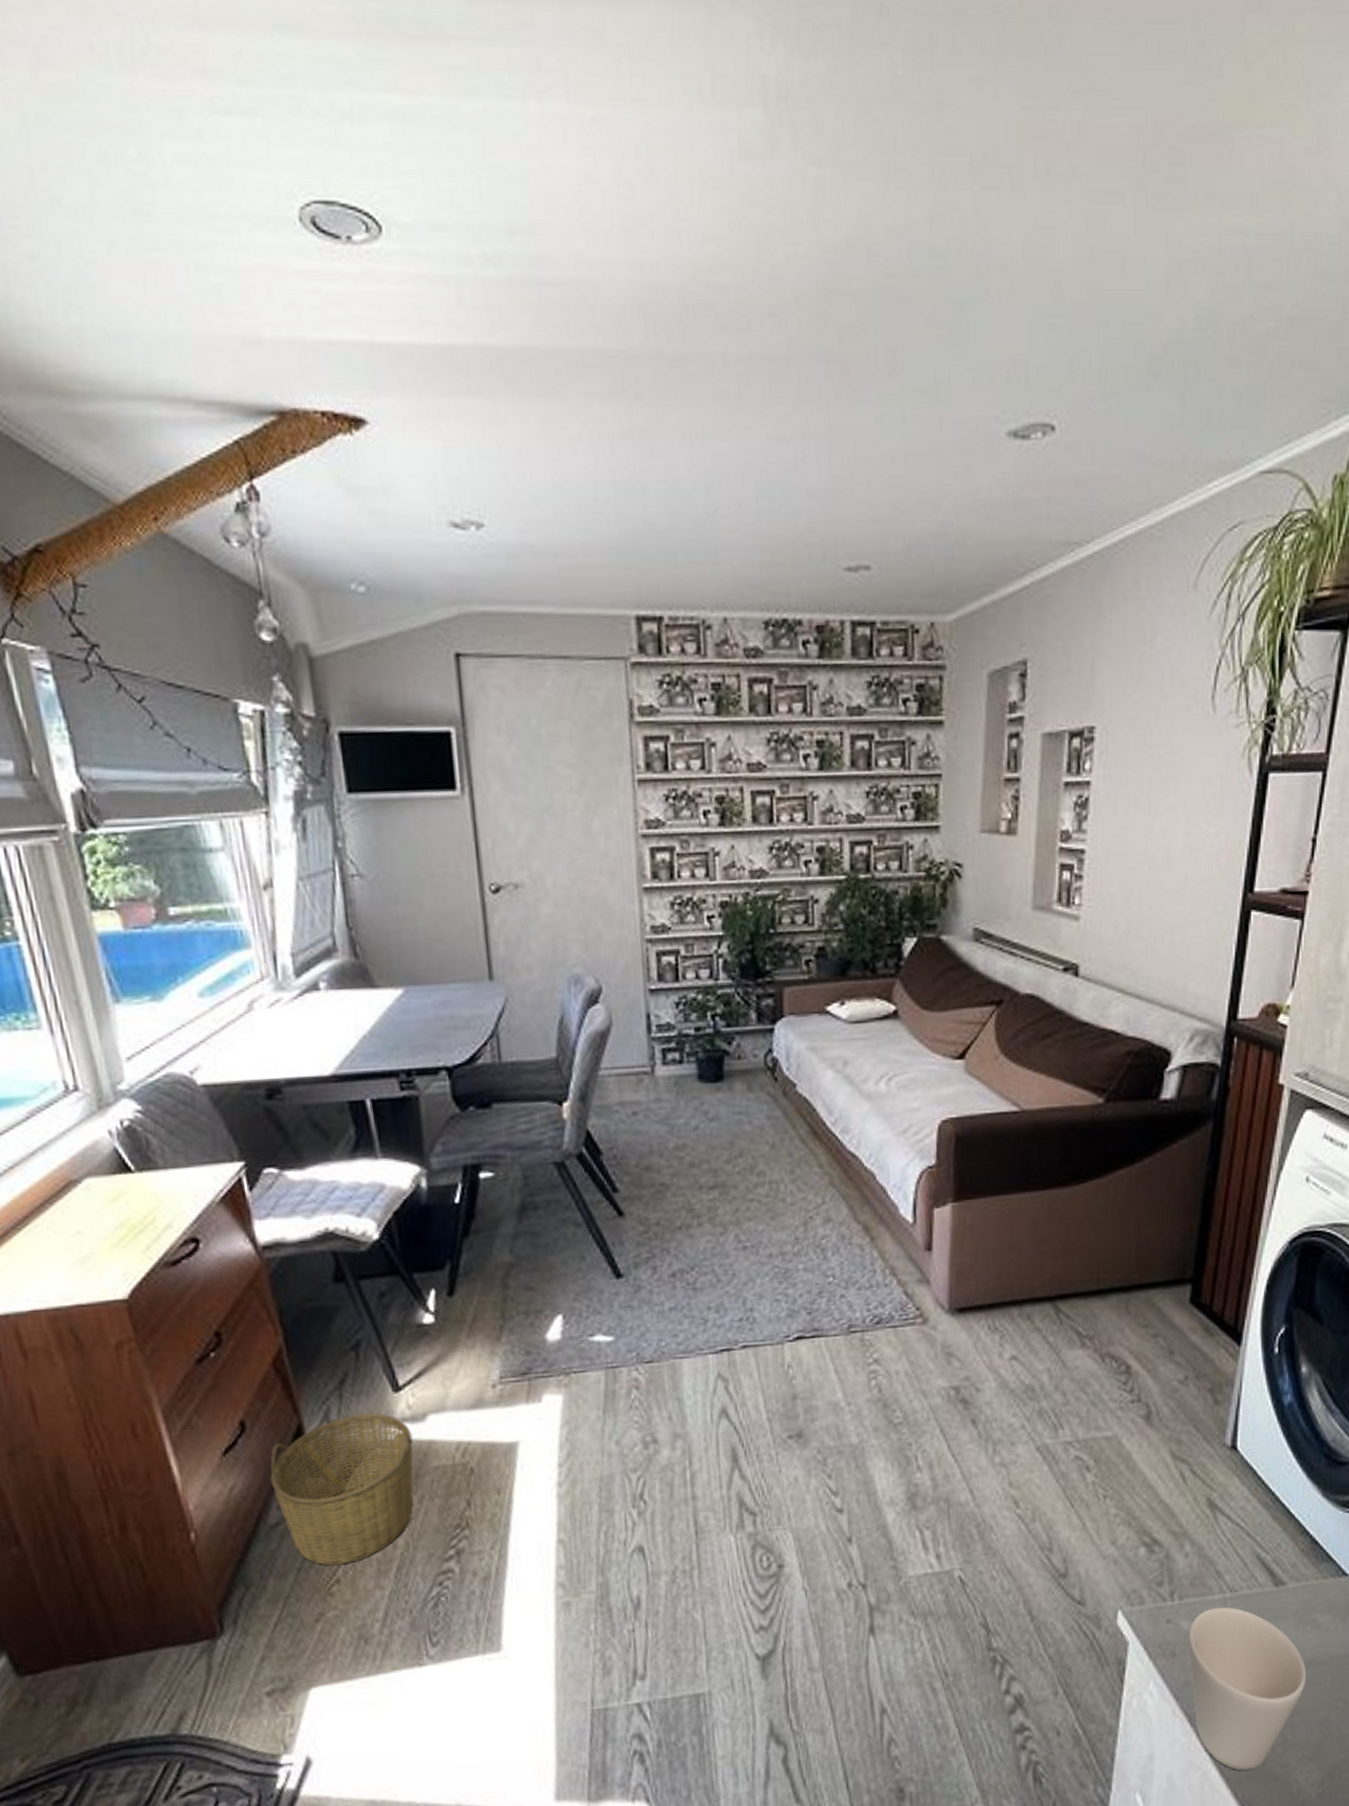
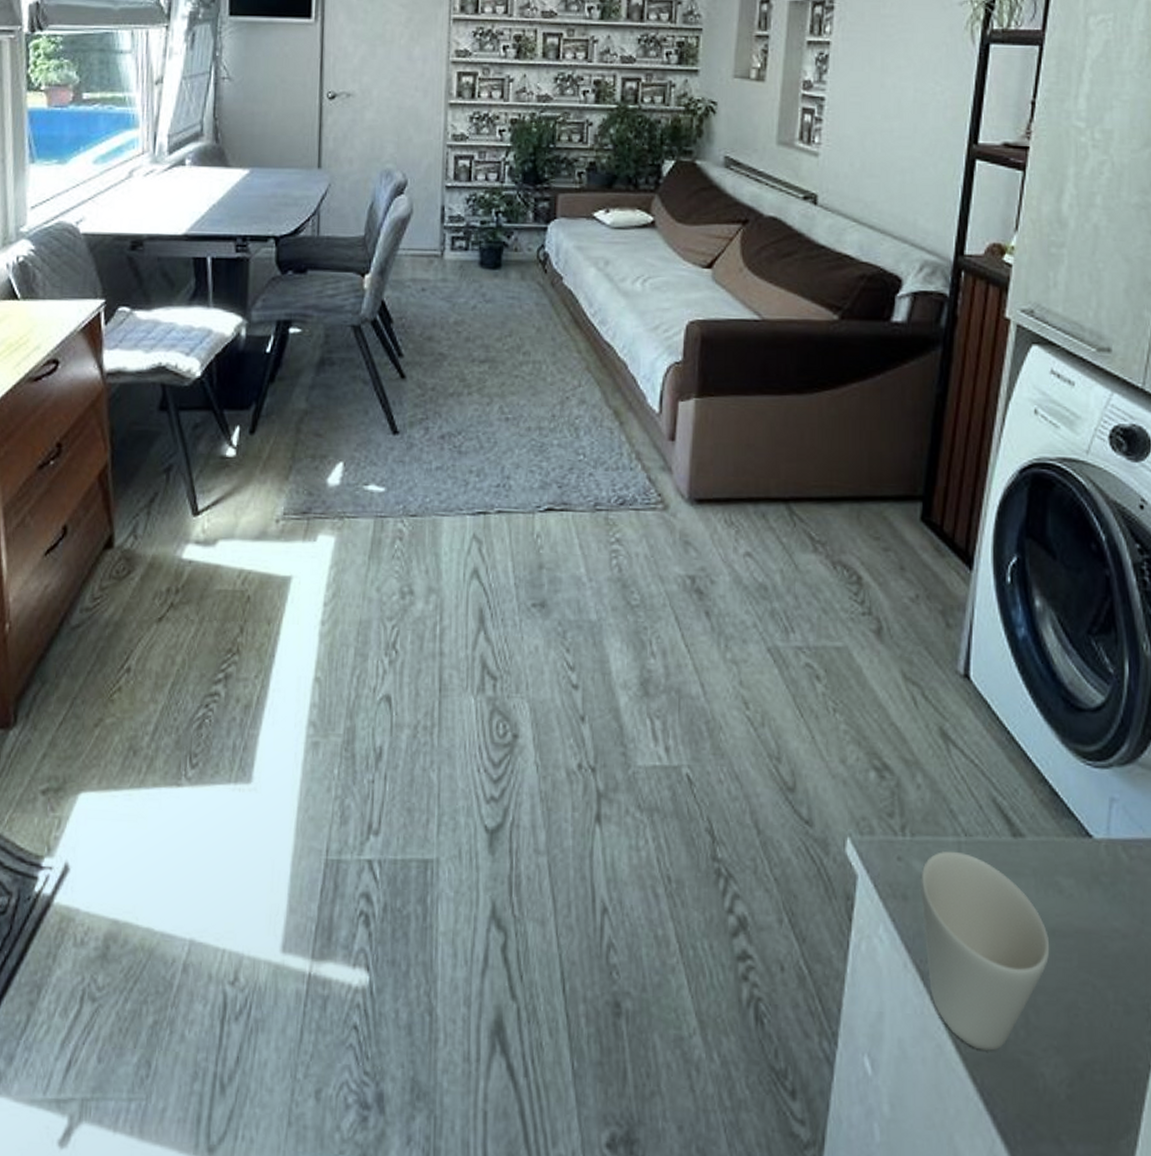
basket: present [270,1413,415,1567] -> none [79,532,203,675]

